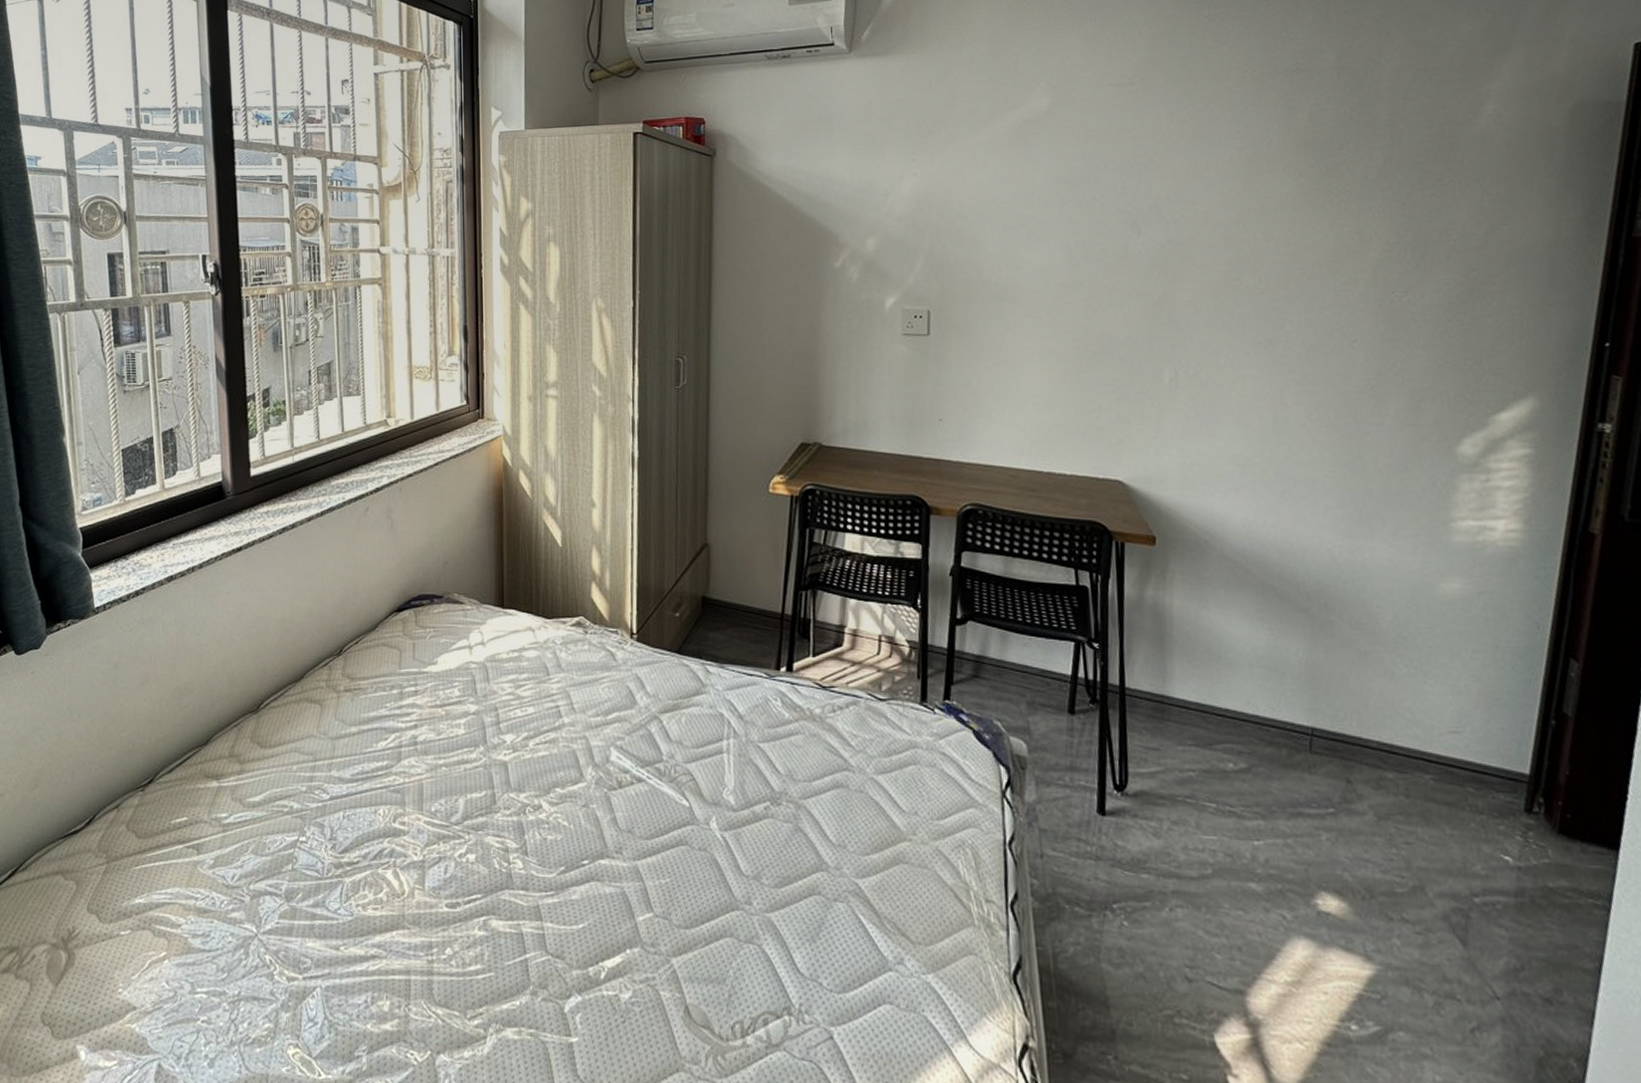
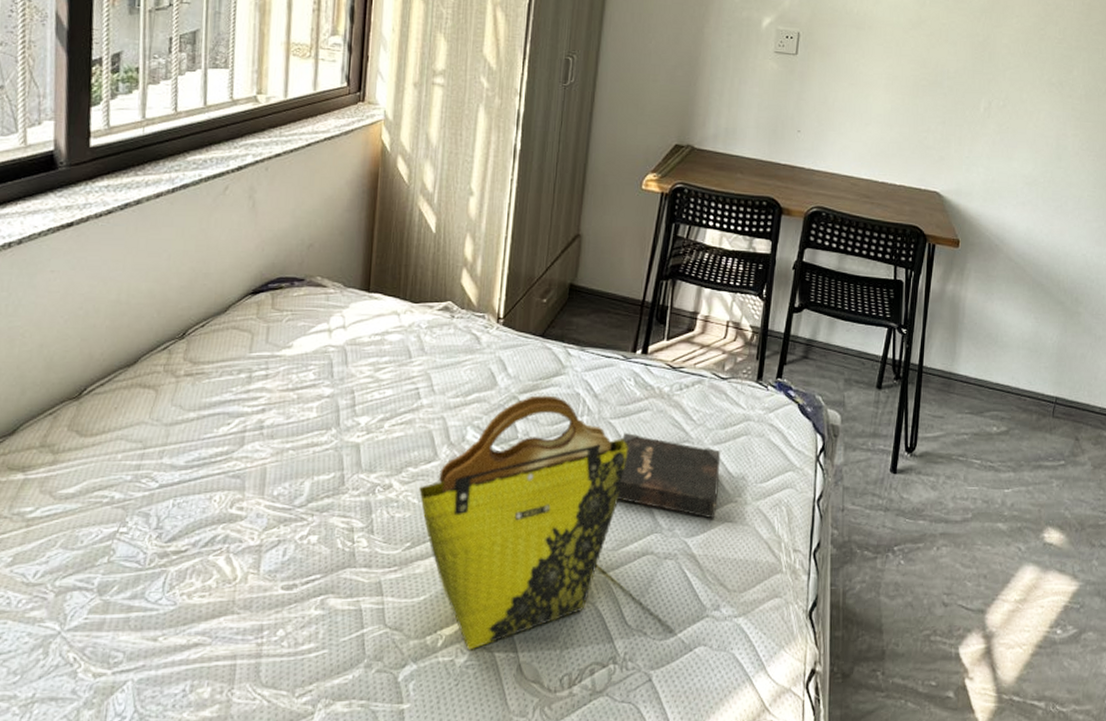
tote bag: none [568,715,782,986] -> present [419,395,628,650]
hardback book: none [774,757,889,859] -> present [618,432,721,519]

